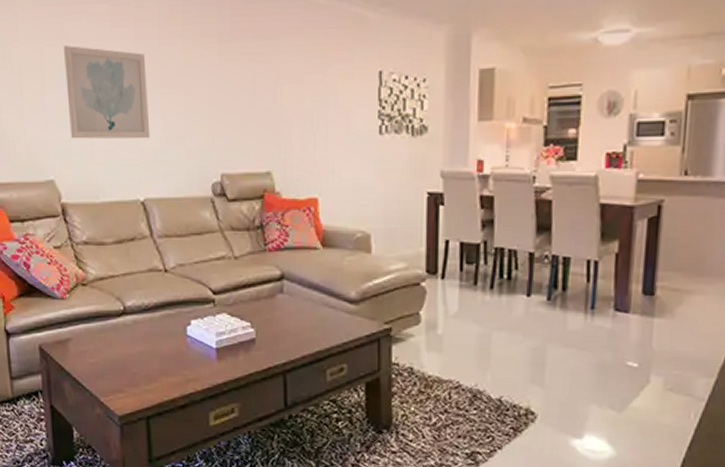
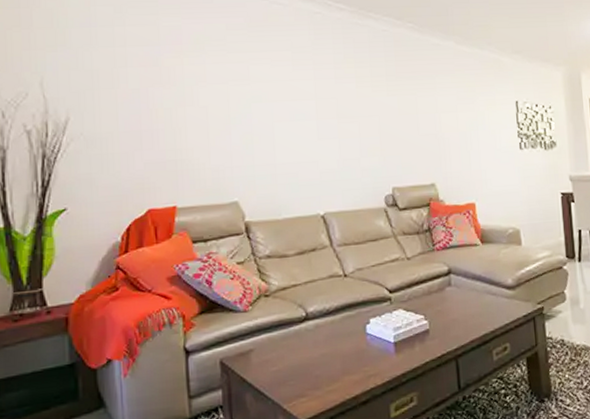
wall art: present [64,46,151,139] -> none [249,85,329,165]

